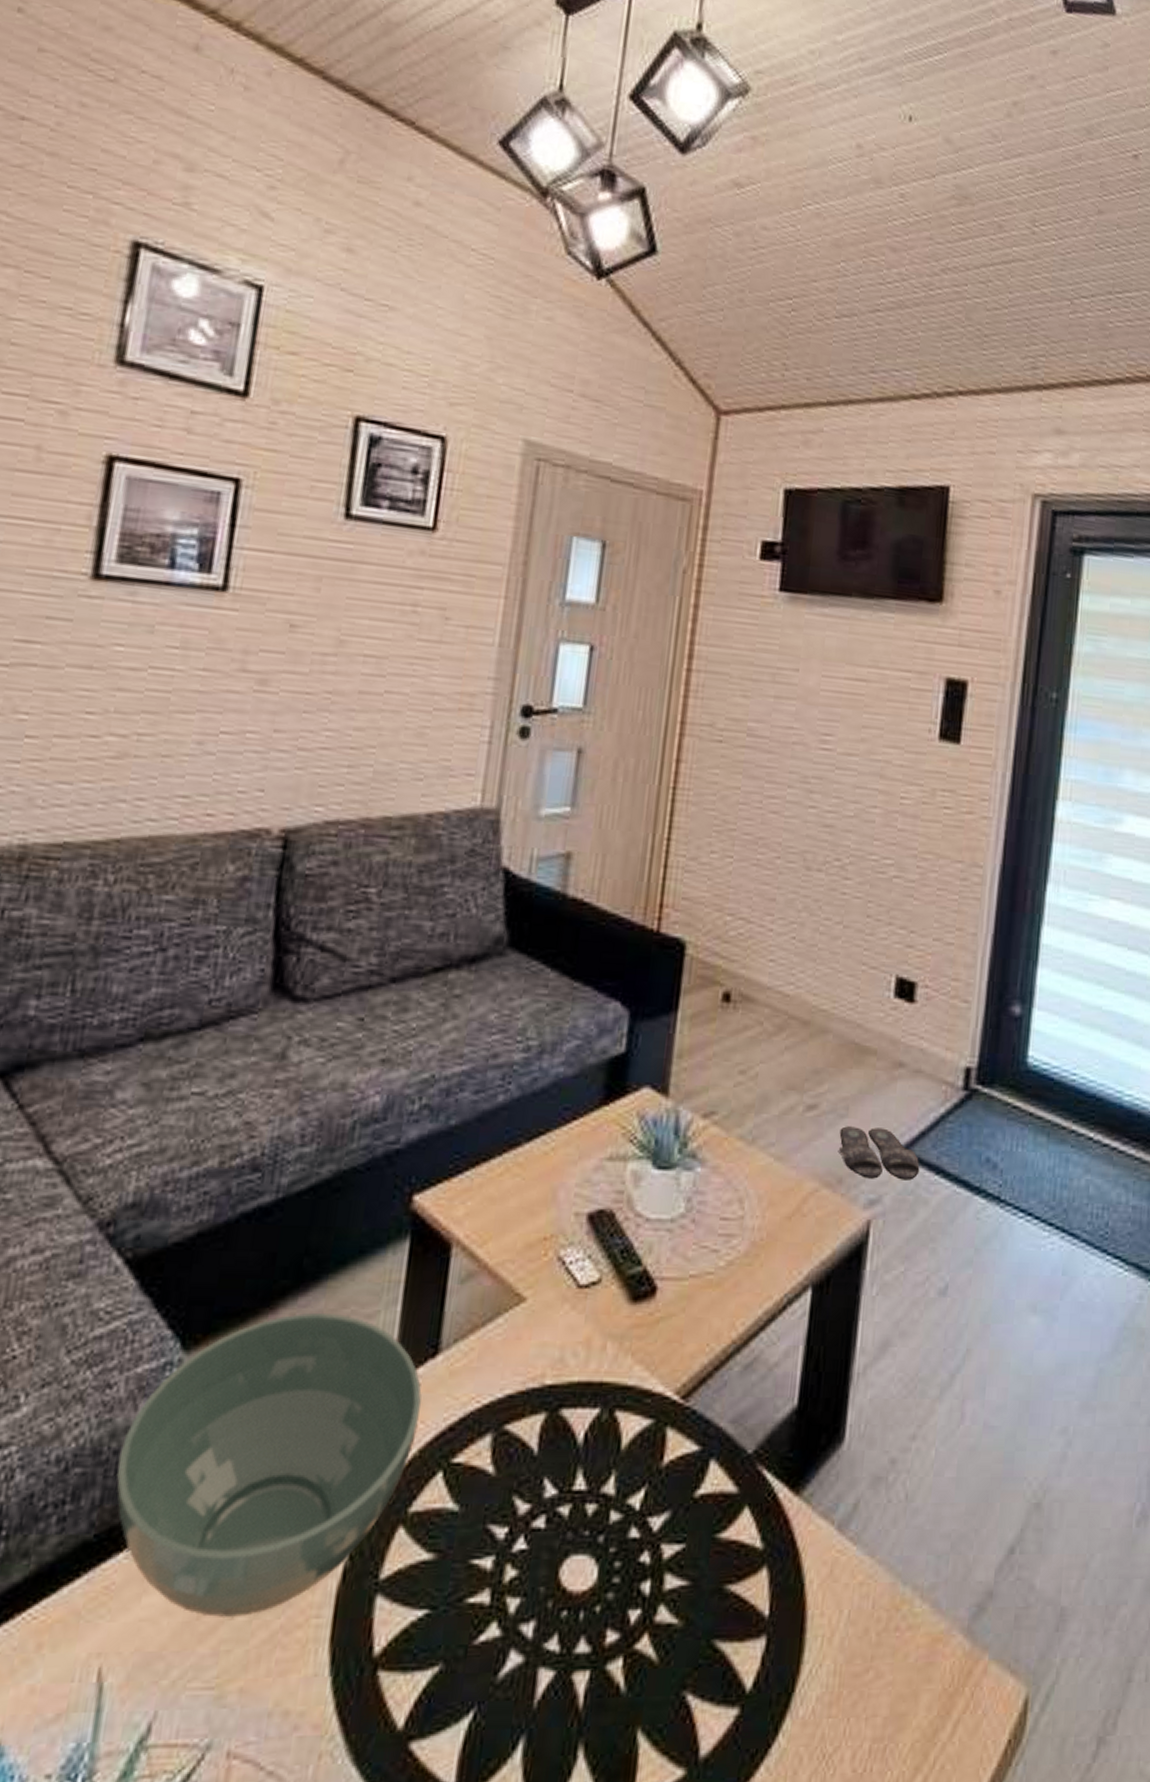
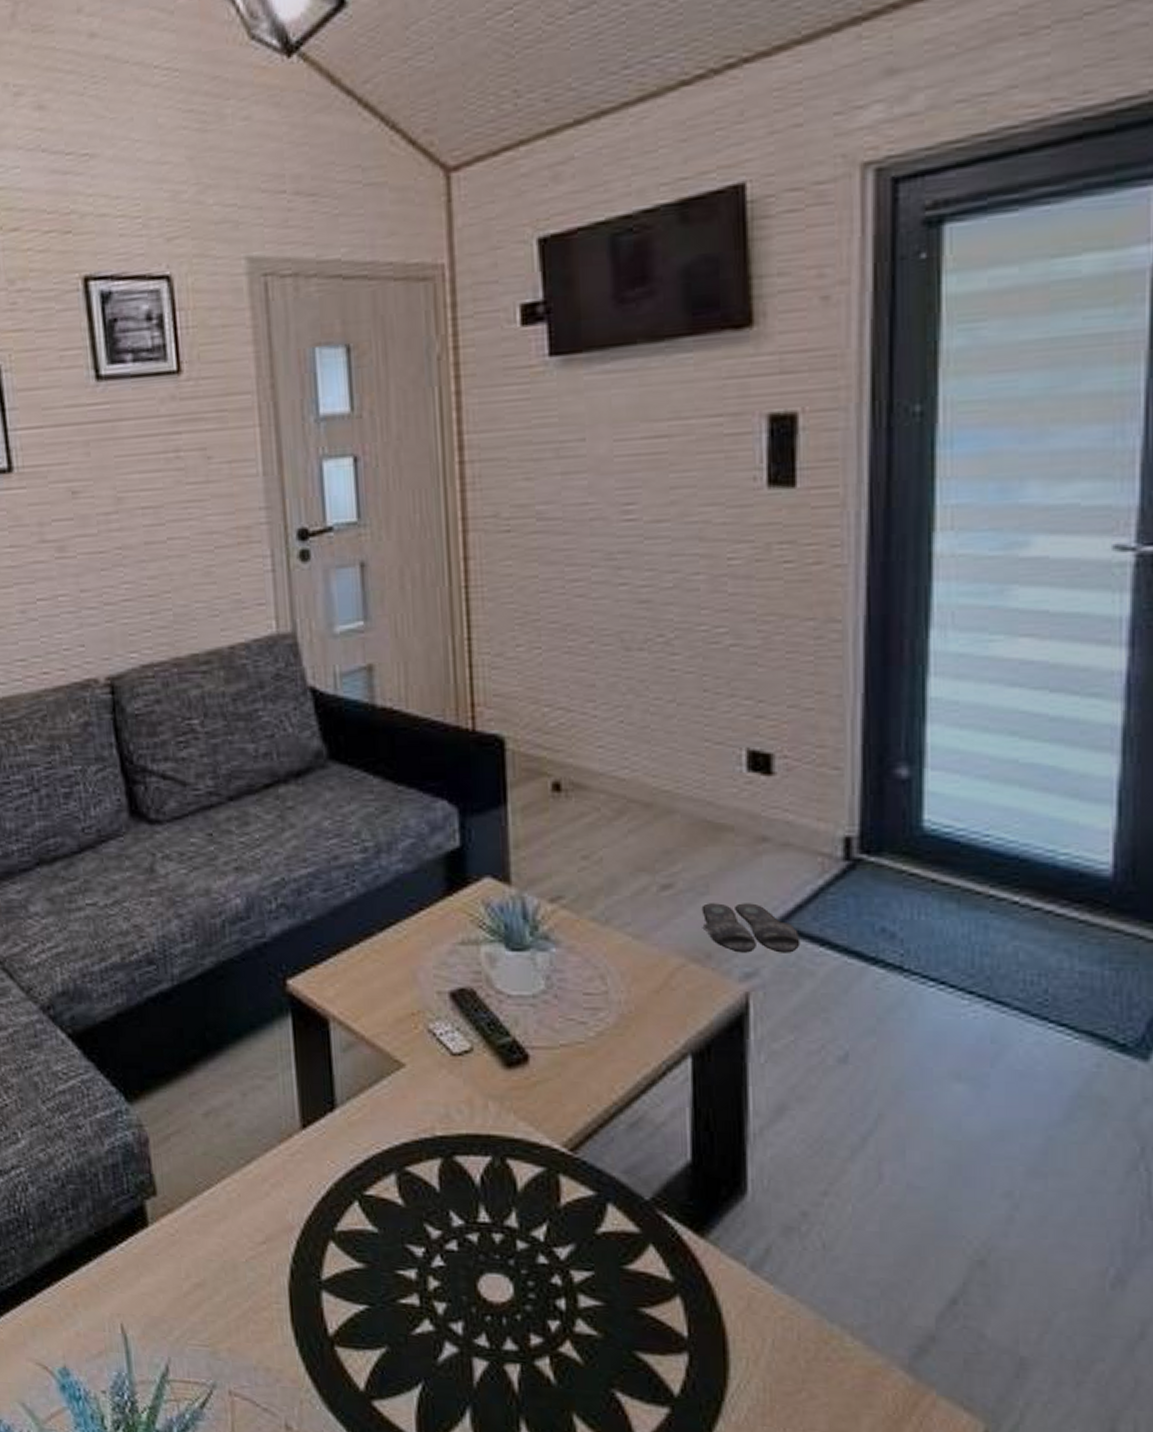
bowl: present [116,1313,422,1619] -> none [98,1075,330,1299]

